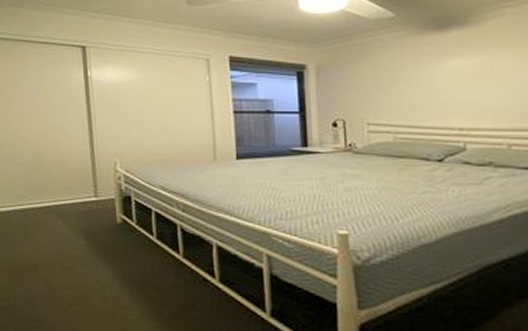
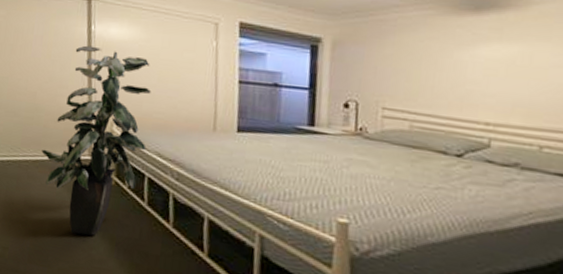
indoor plant: none [47,90,151,276] -> present [41,45,152,236]

